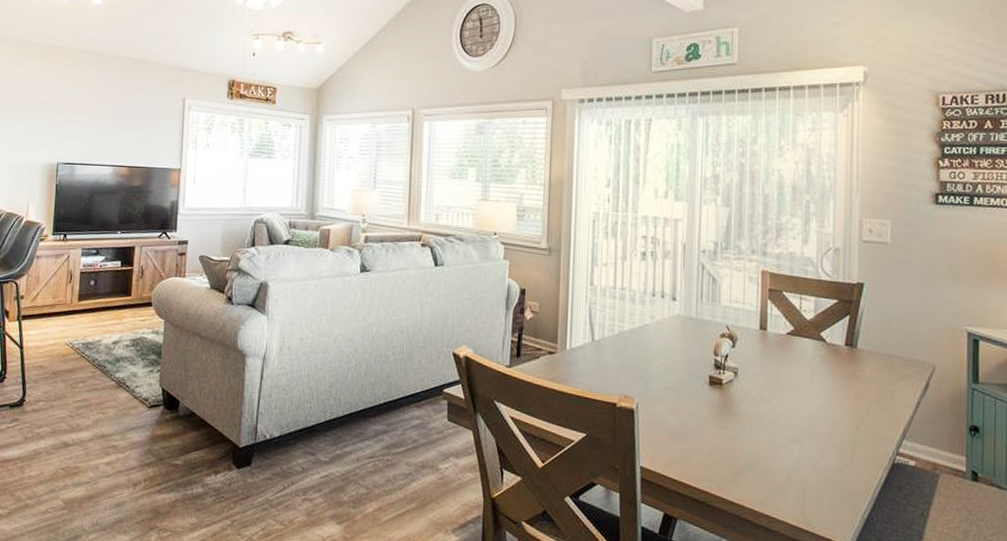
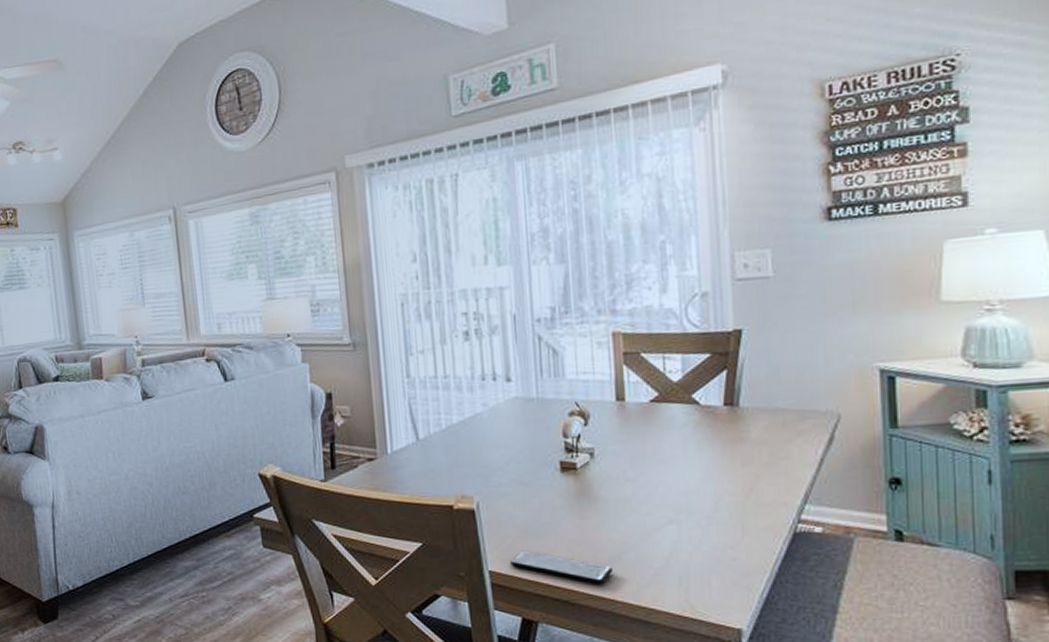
smartphone: none [659,451,743,490] -> present [510,550,612,584]

